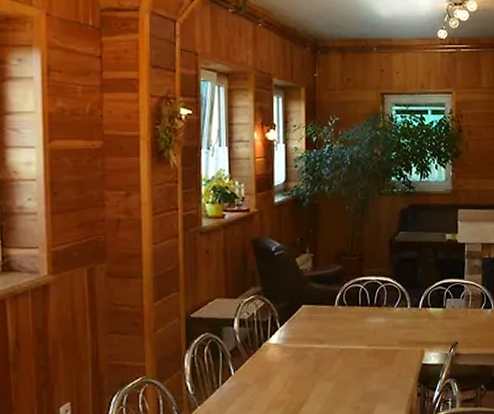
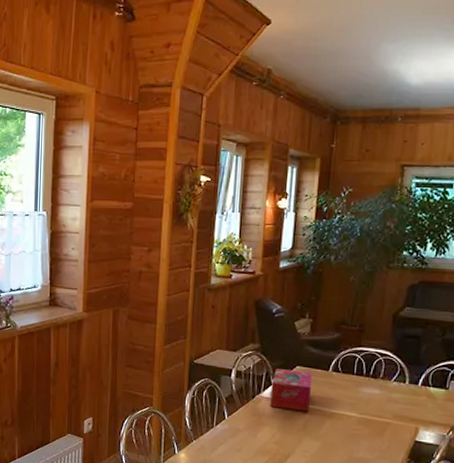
tissue box: none [278,309,319,354] -> present [270,369,312,411]

